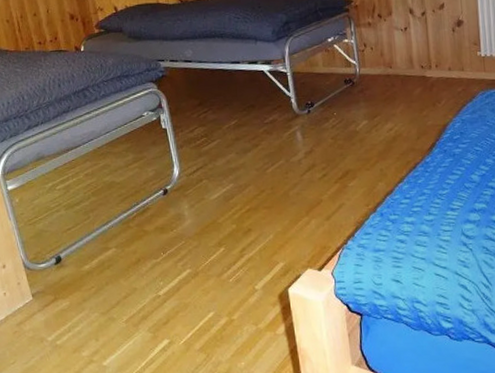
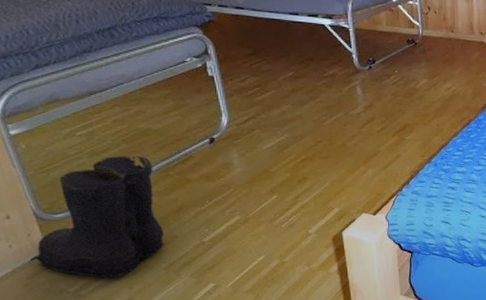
boots: none [19,208,125,330] -> present [30,156,164,279]

